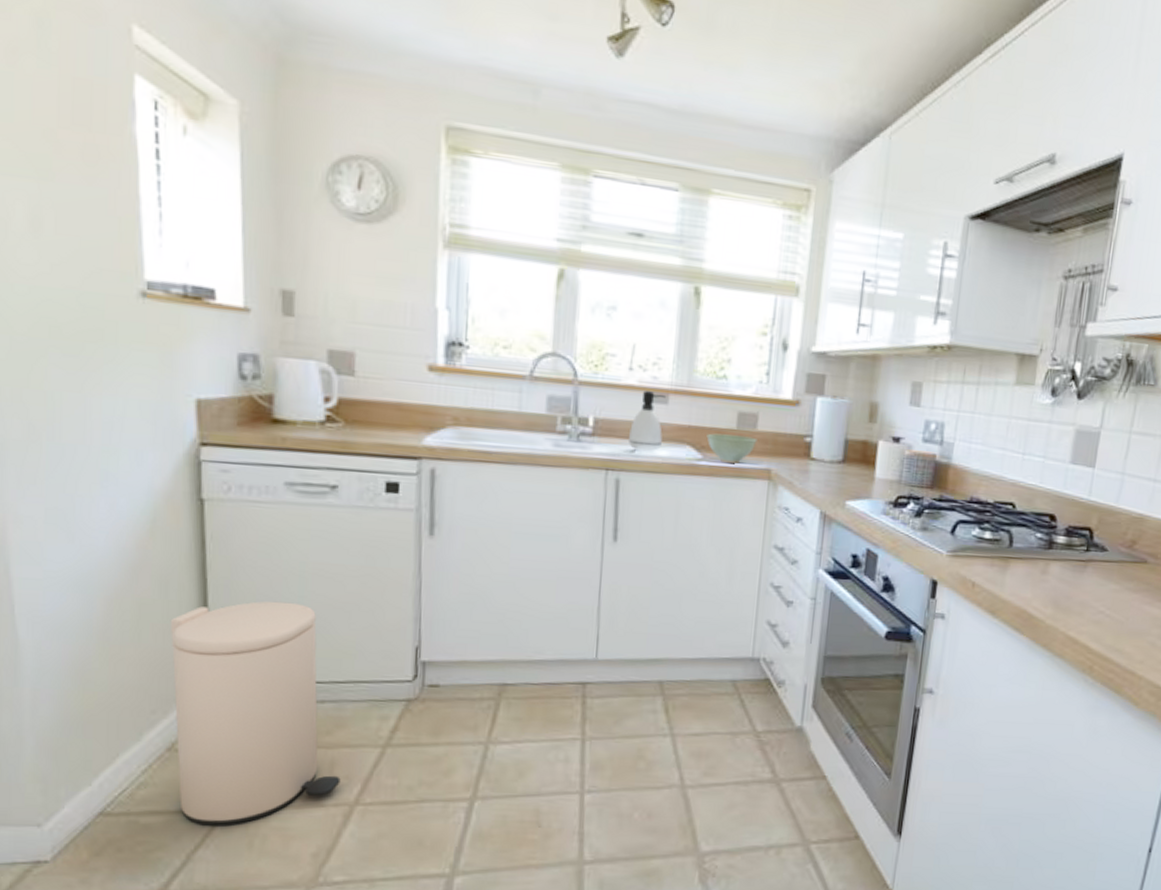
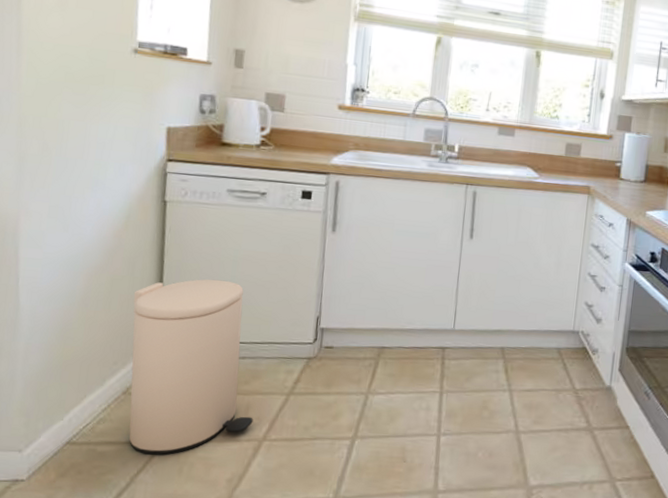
soap dispenser: present [629,391,667,452] -> none [484,126,514,172]
bowl: present [706,433,757,465] -> none [542,158,580,182]

